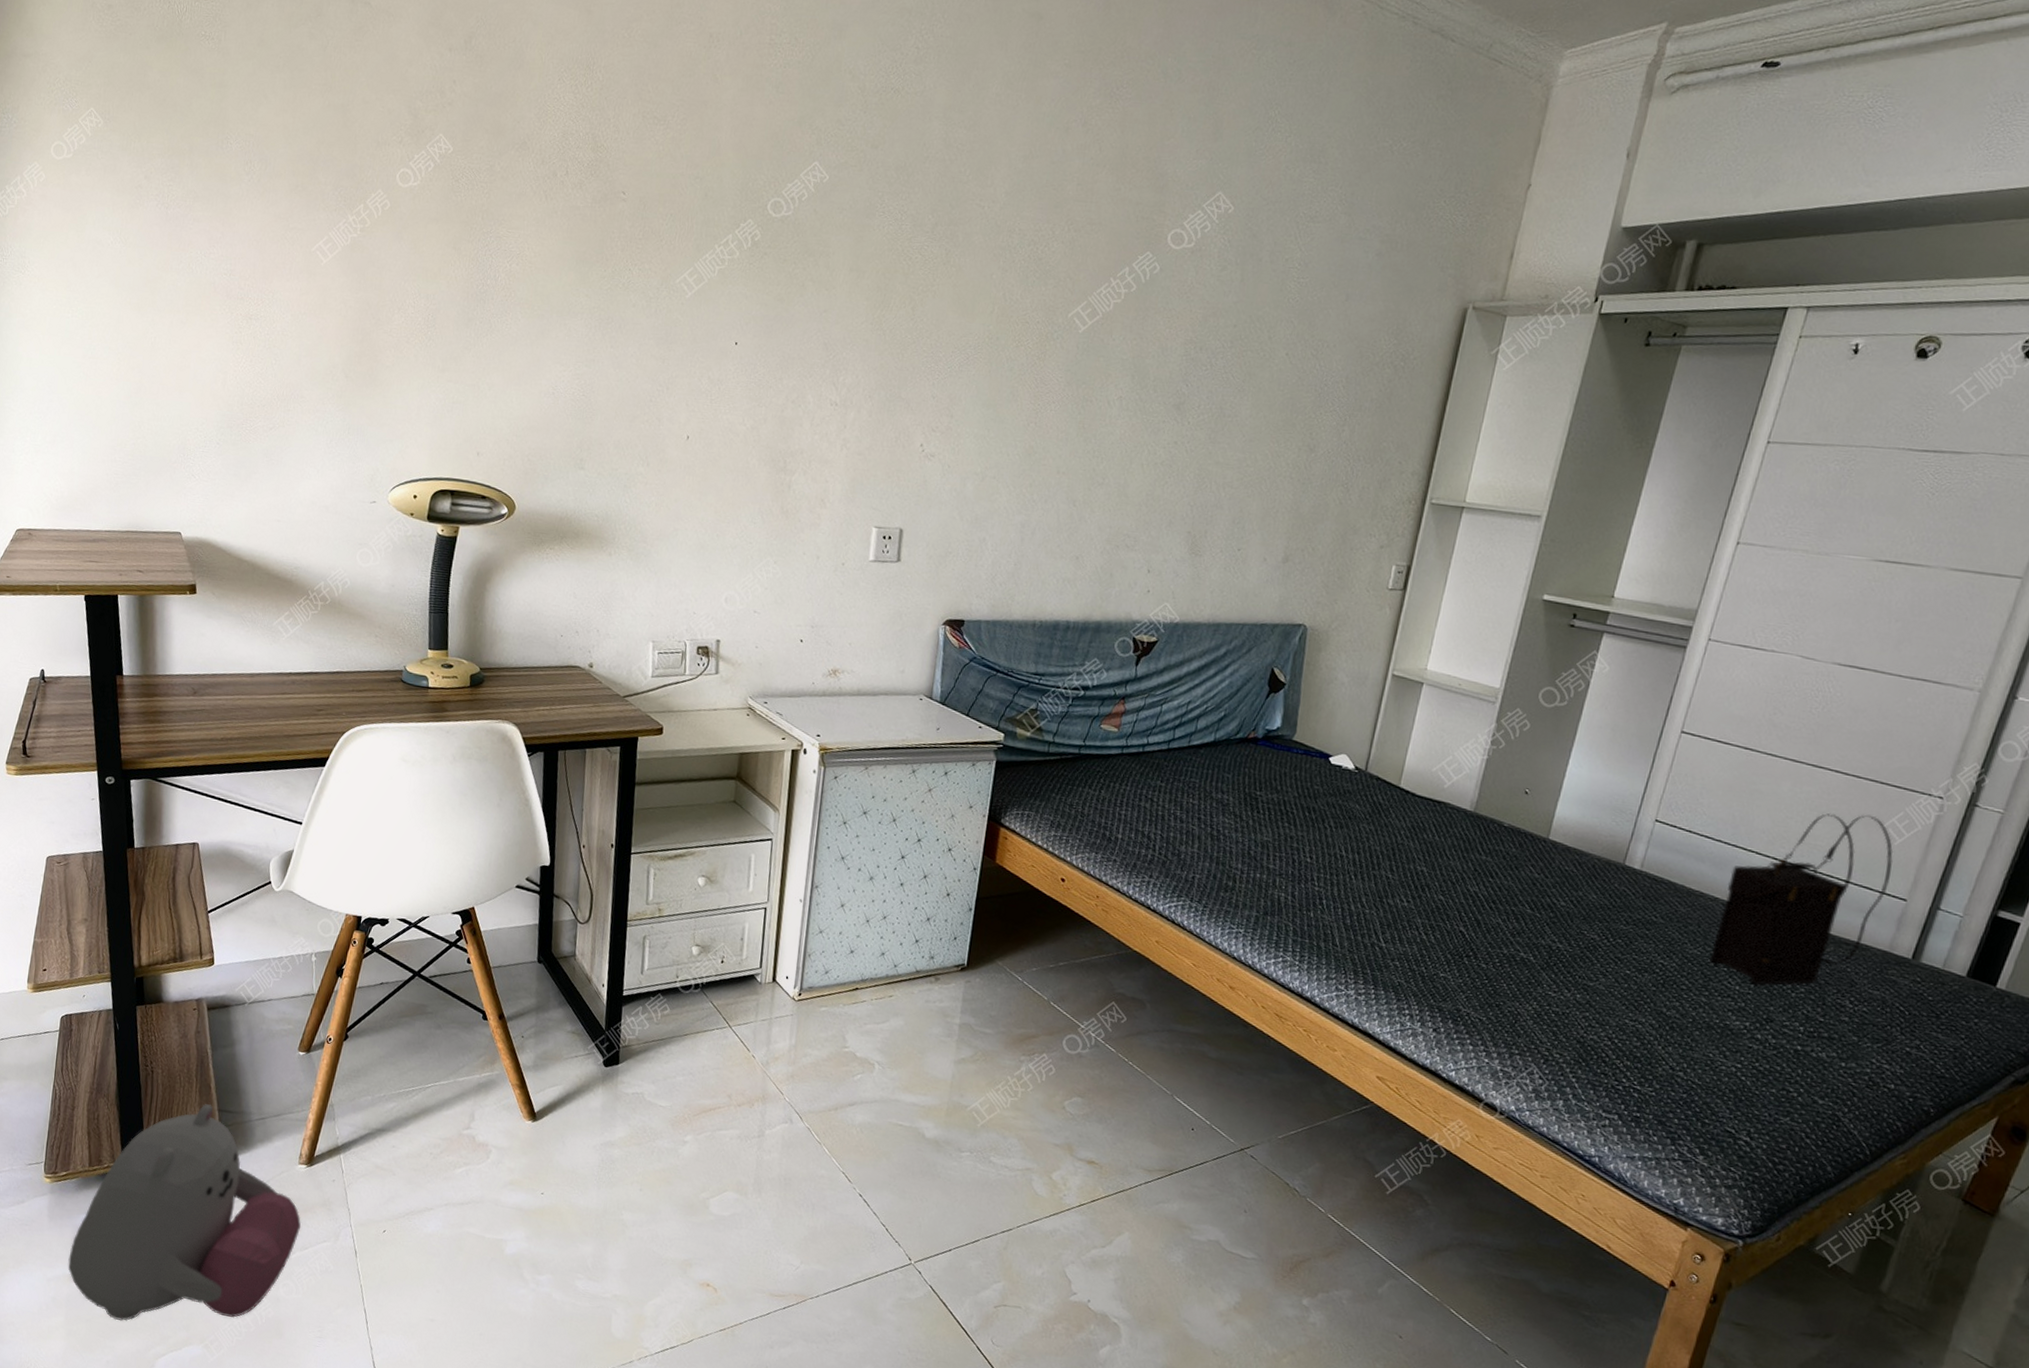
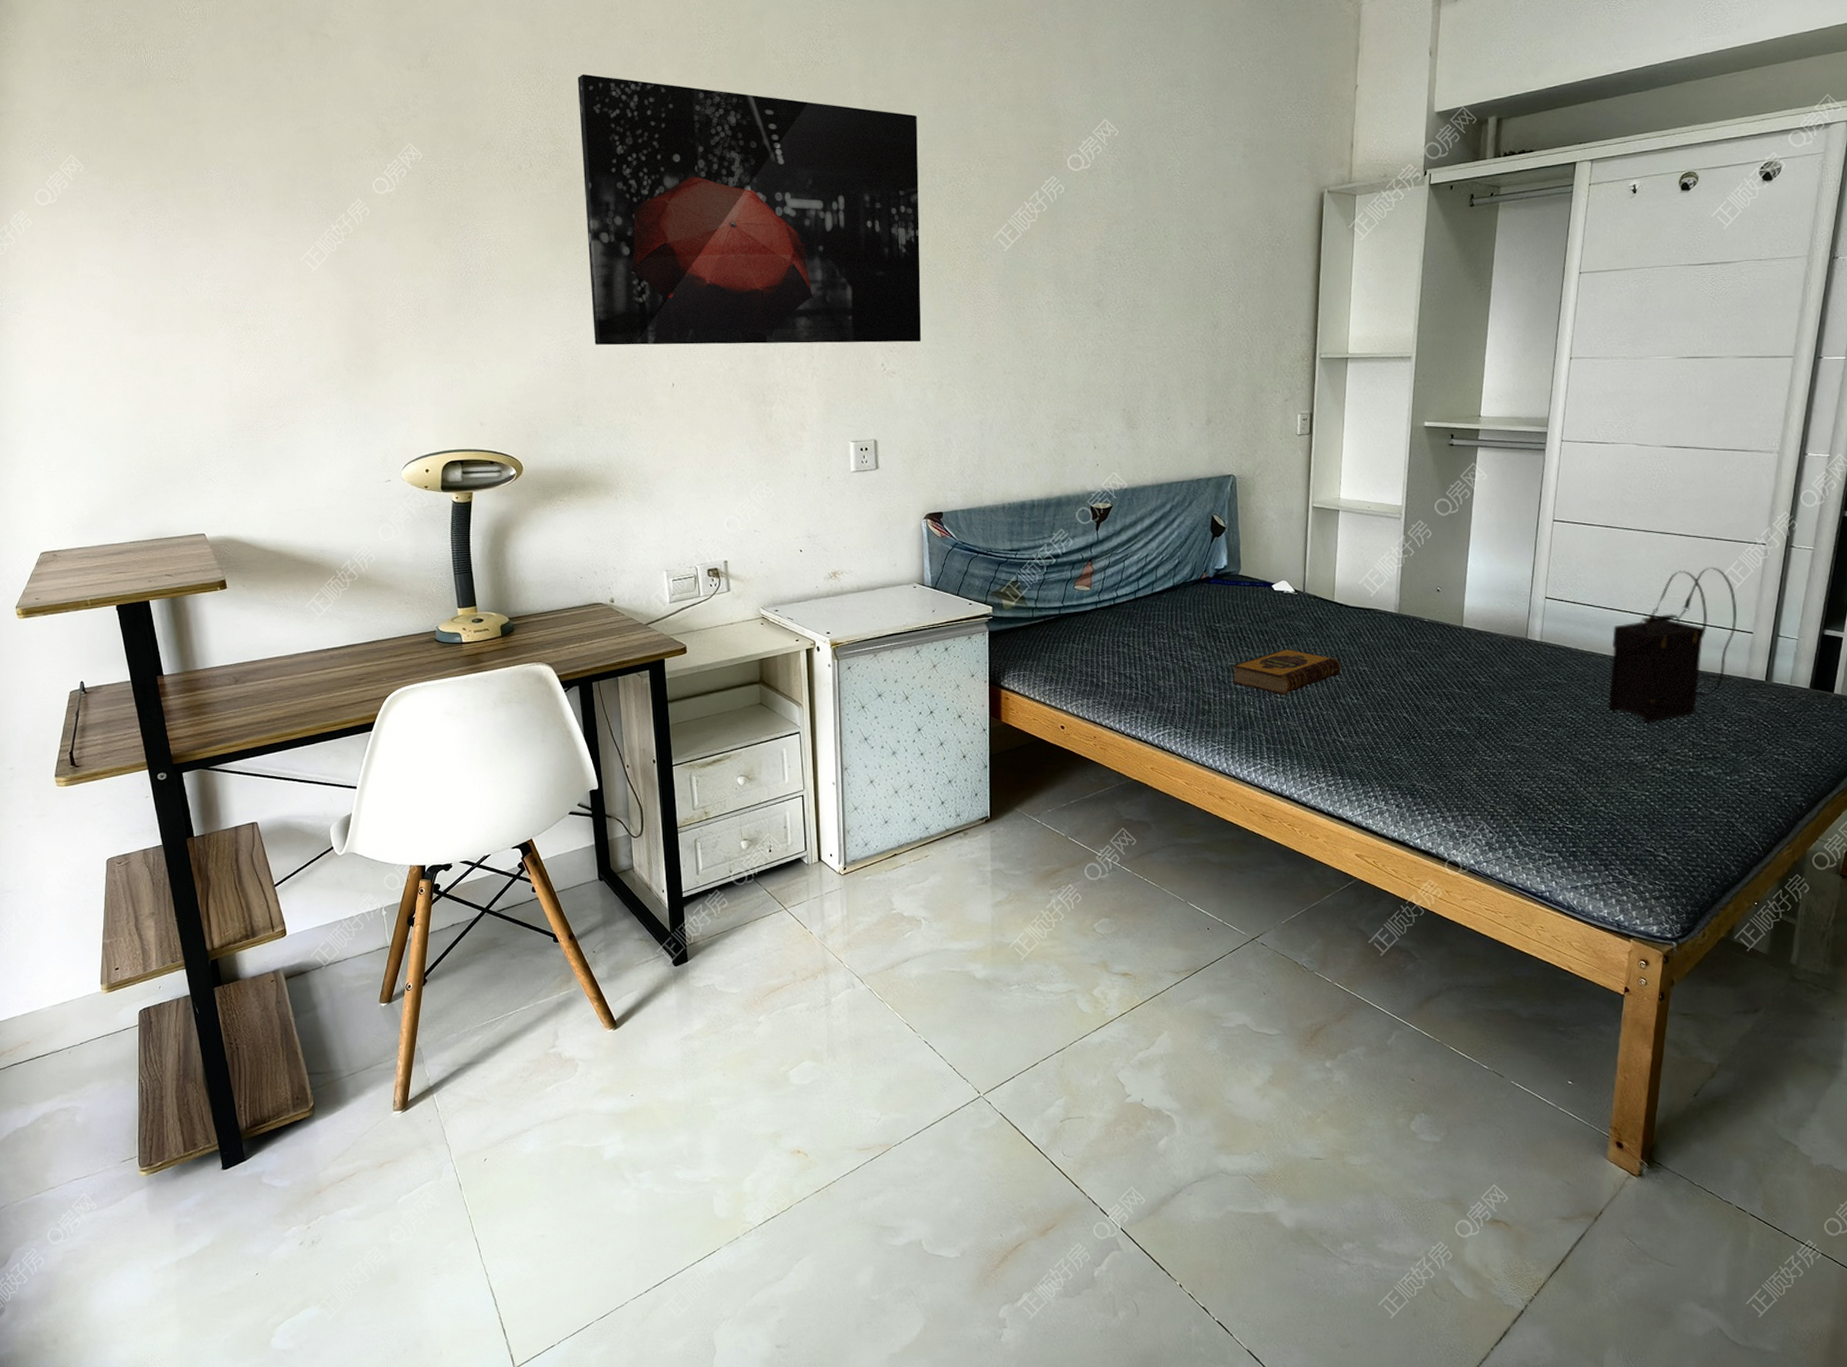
plush toy: present [68,1104,301,1322] -> none [174,1070,404,1298]
wall art: none [609,75,1002,425] -> present [577,74,922,346]
hardback book: none [1265,831,1396,885] -> present [1232,648,1342,695]

